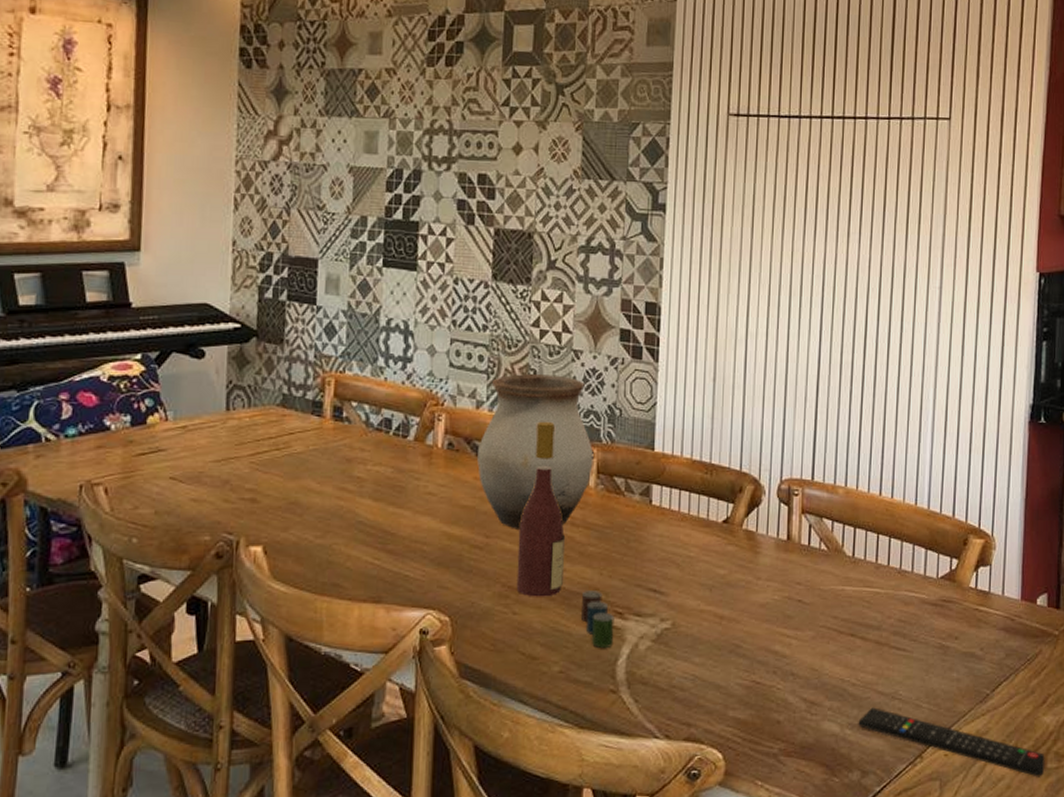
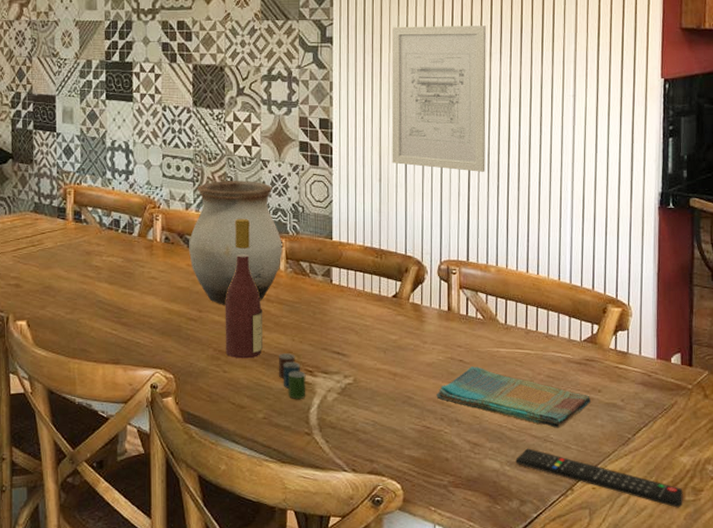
wall art: none [729,195,845,374] -> present [391,26,486,172]
dish towel: none [769,608,946,684] -> present [436,366,590,429]

